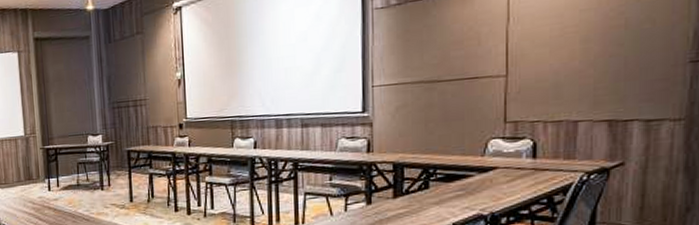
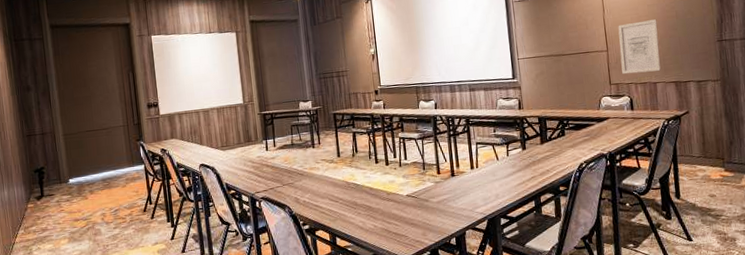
wall art: none [526,30,592,109] -> present [618,19,661,75]

